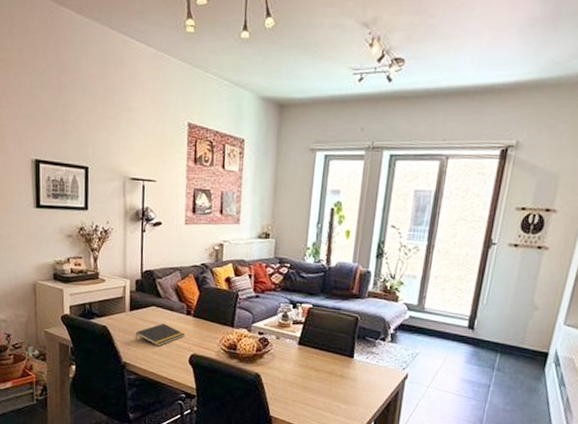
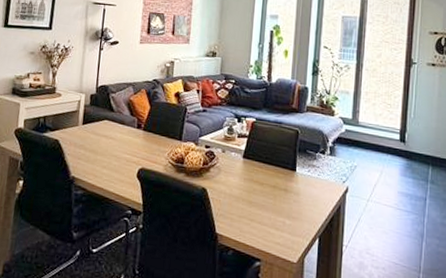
notepad: present [136,323,186,346] -> none [86,136,135,160]

